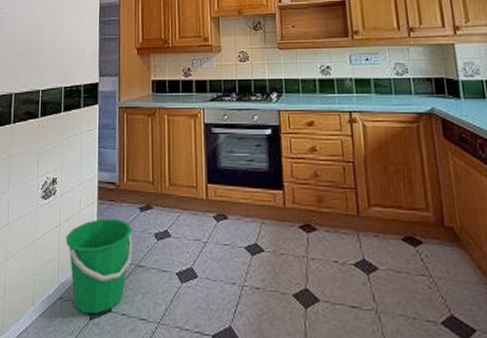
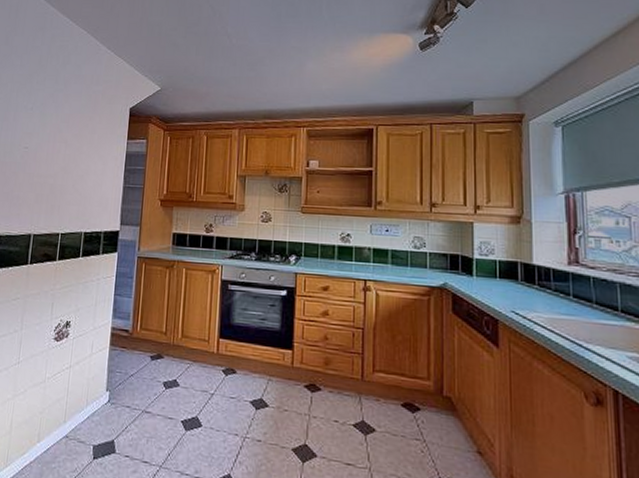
bucket: present [65,218,133,314] -> none [75,363,142,454]

